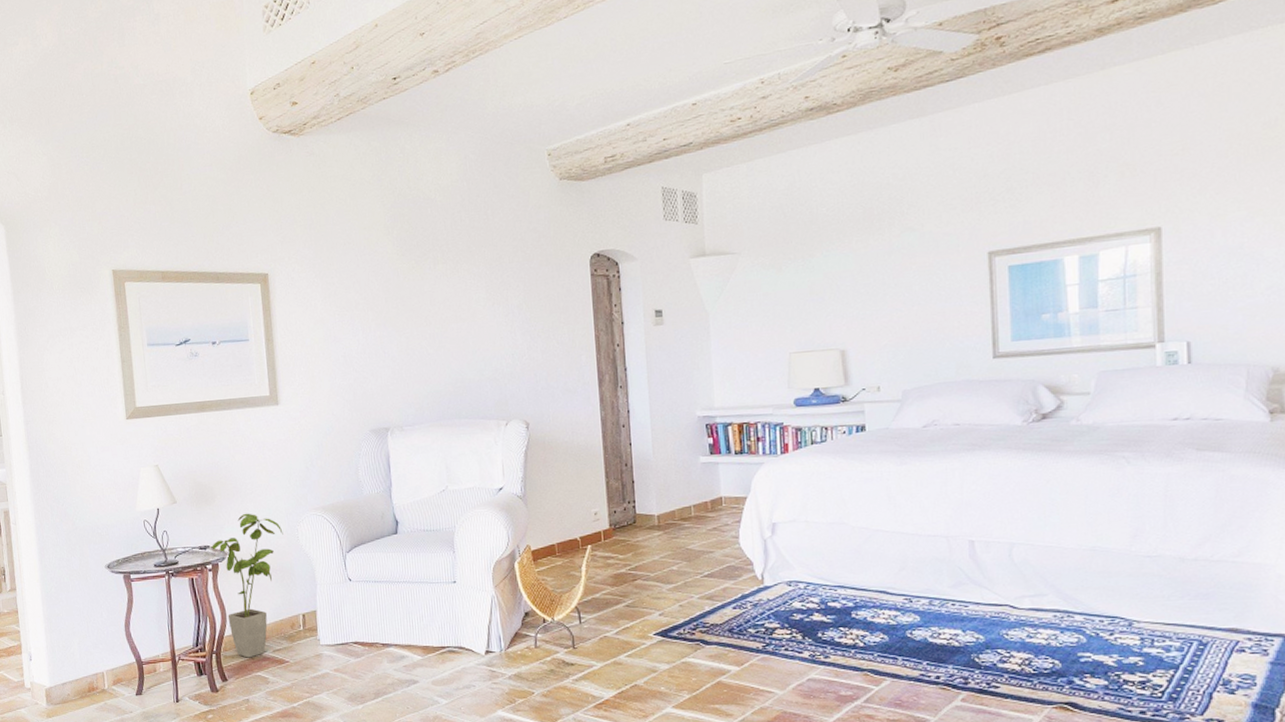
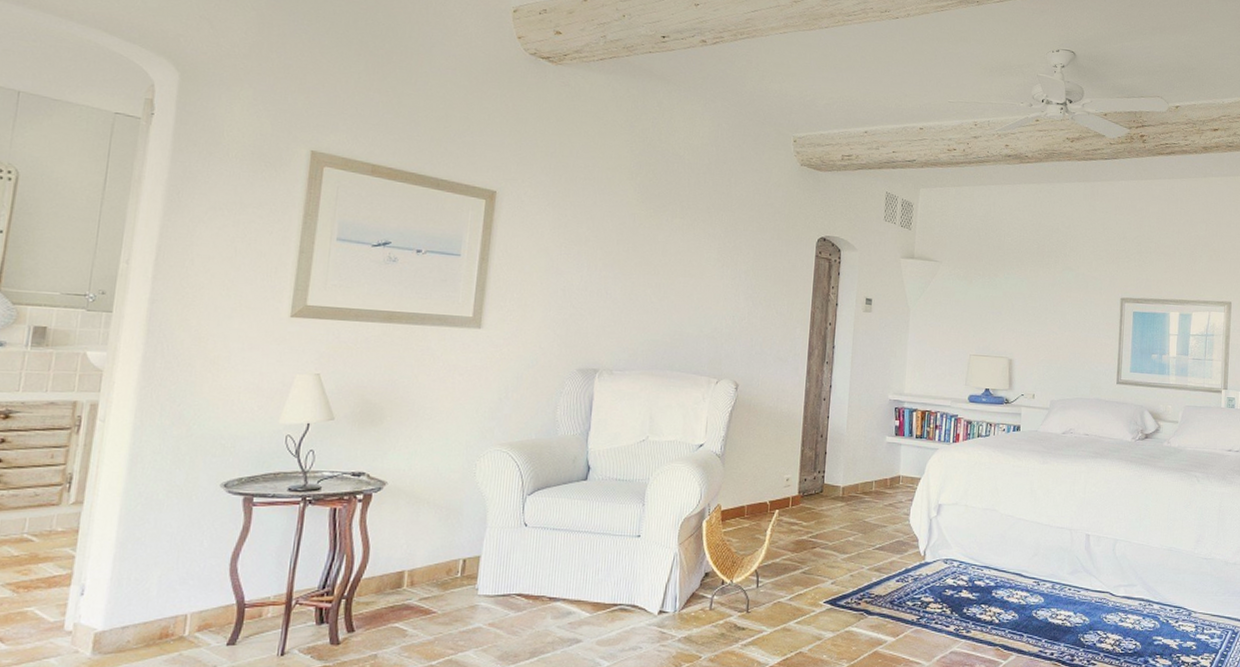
house plant: present [210,513,283,658] -> none [365,440,459,606]

